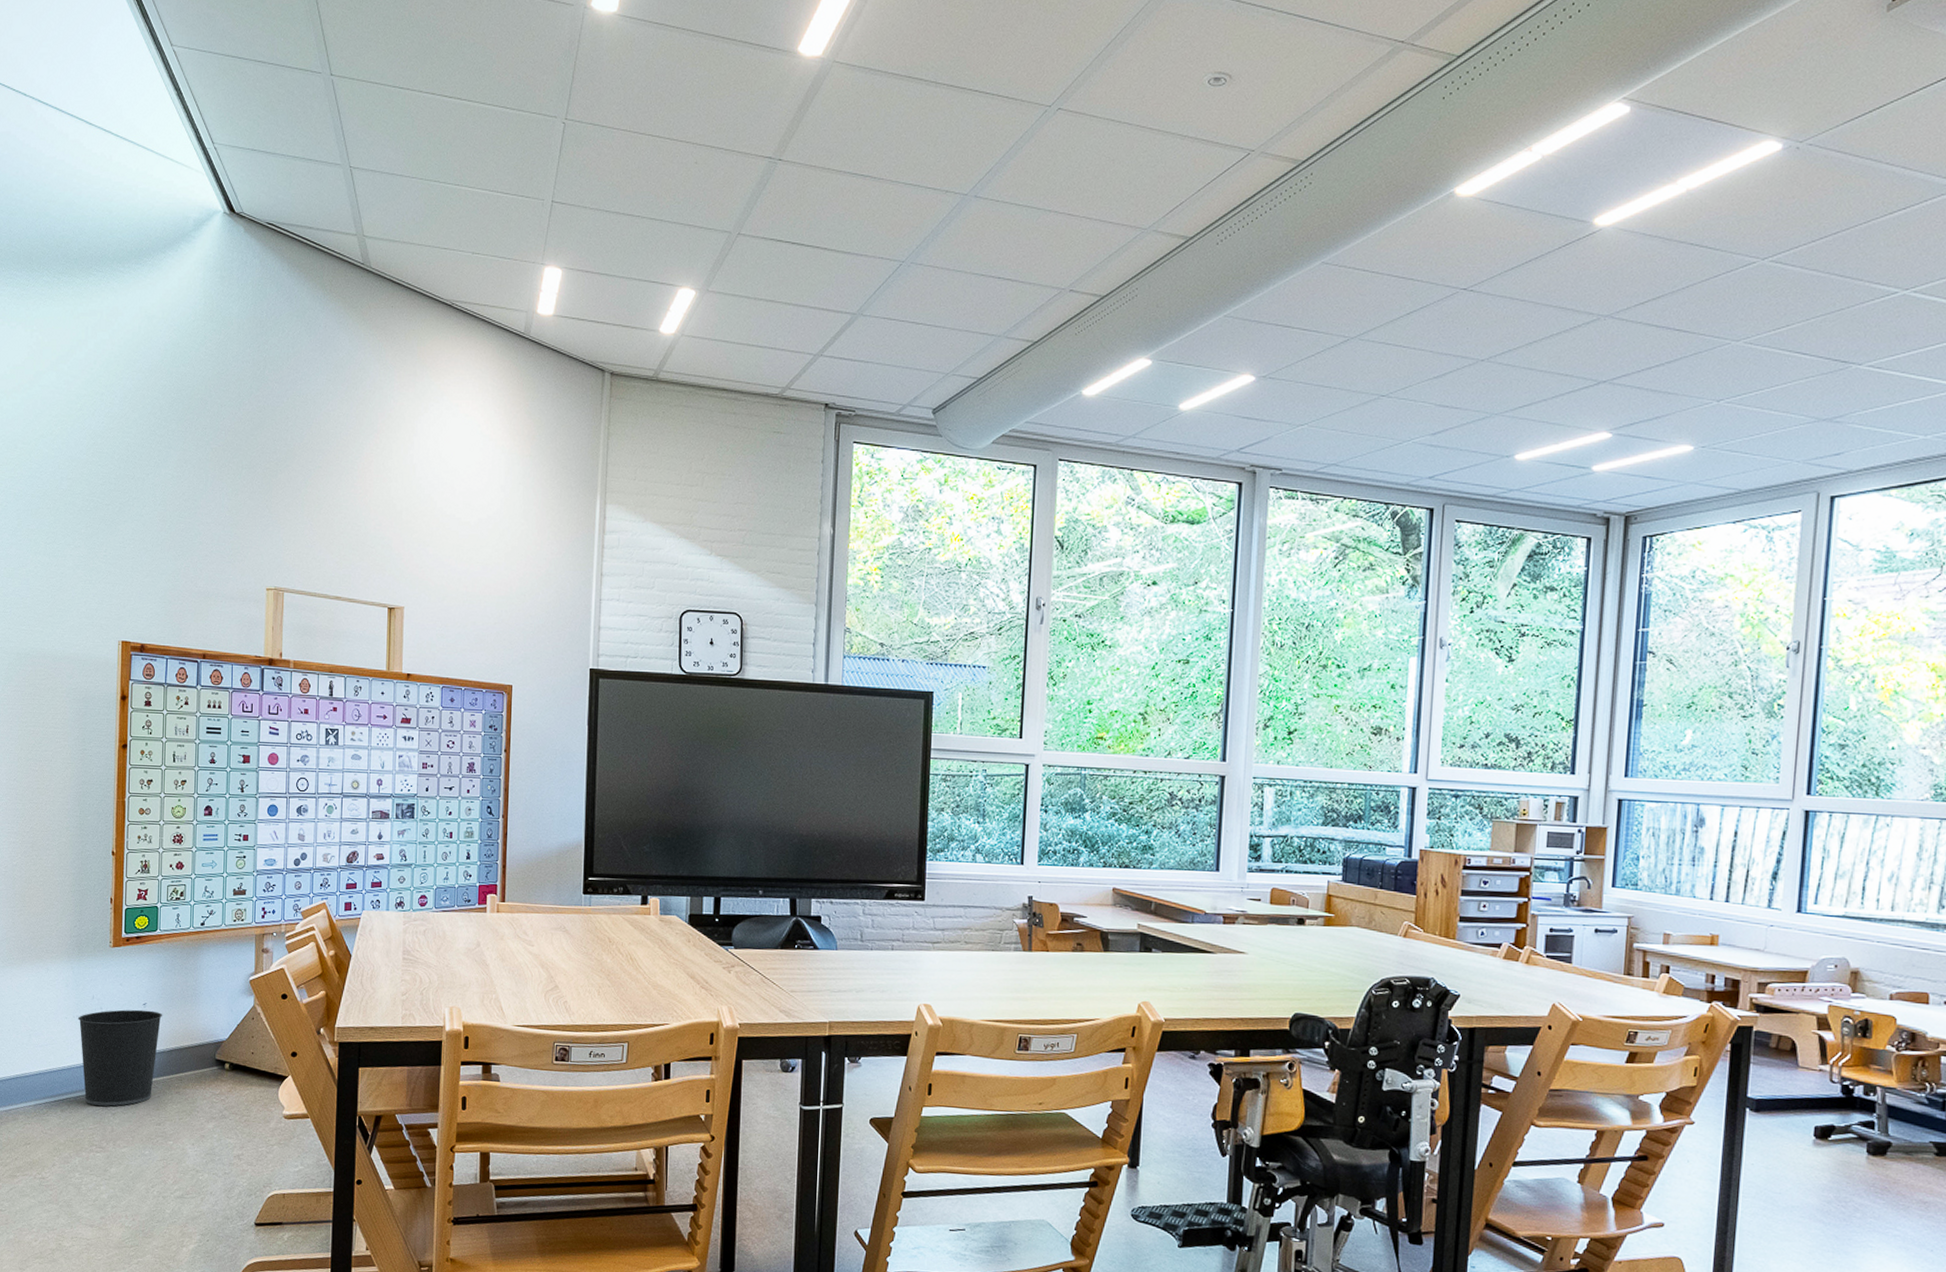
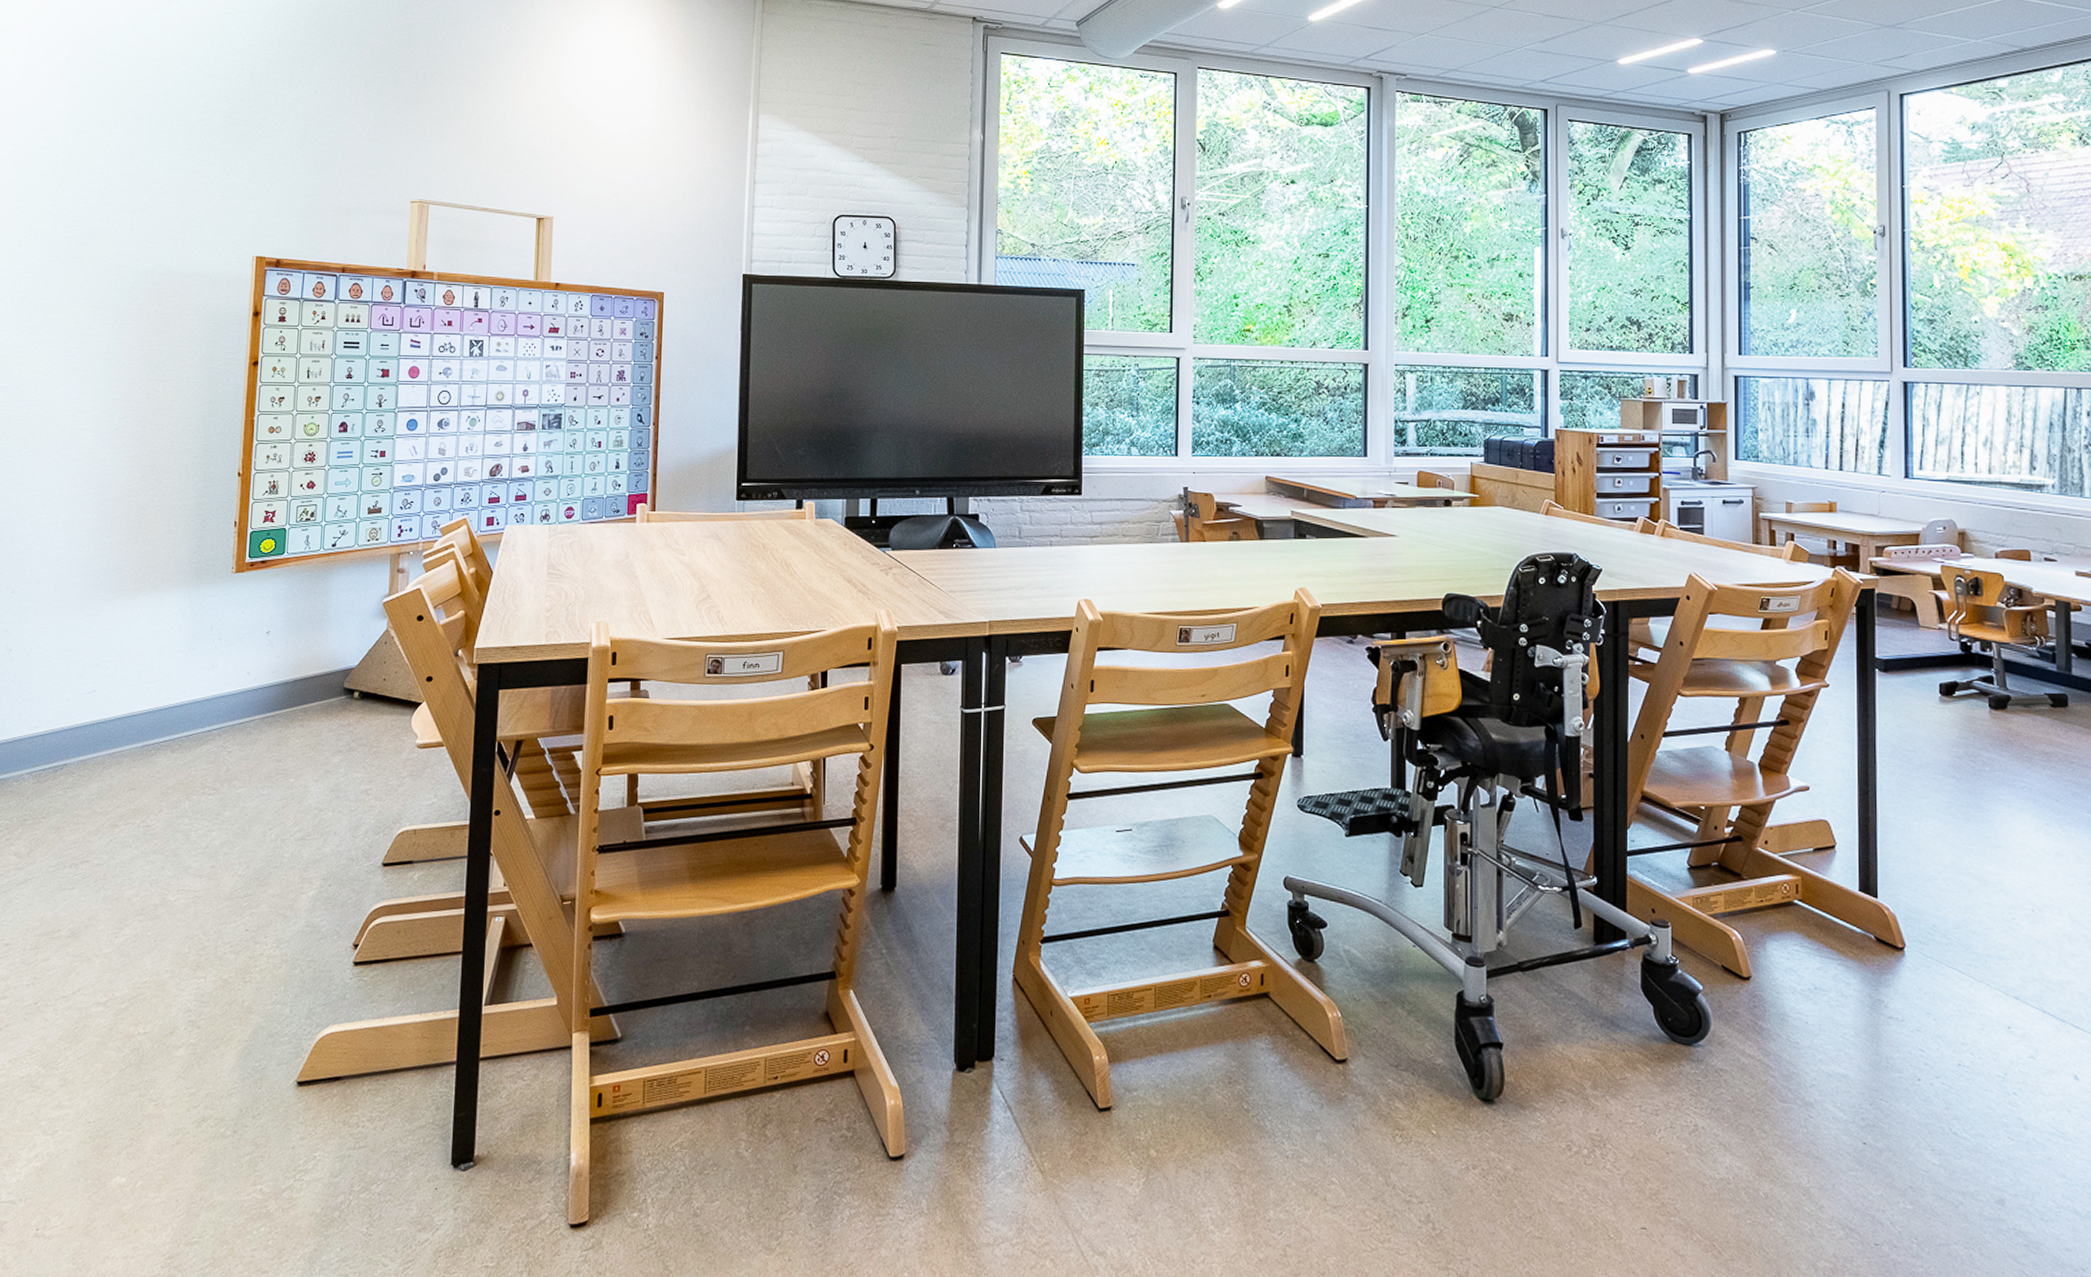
wastebasket: present [78,1009,163,1107] -> none [194,638,288,744]

